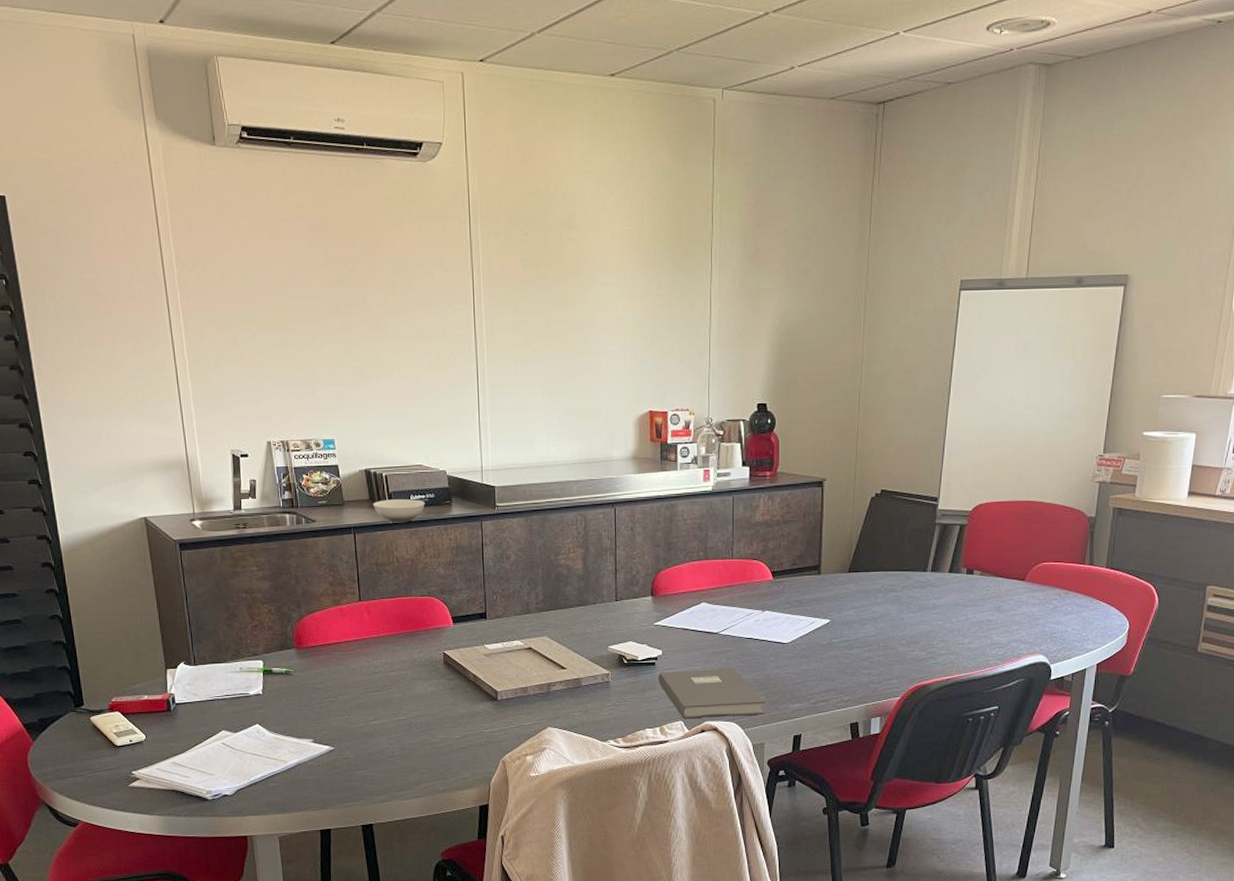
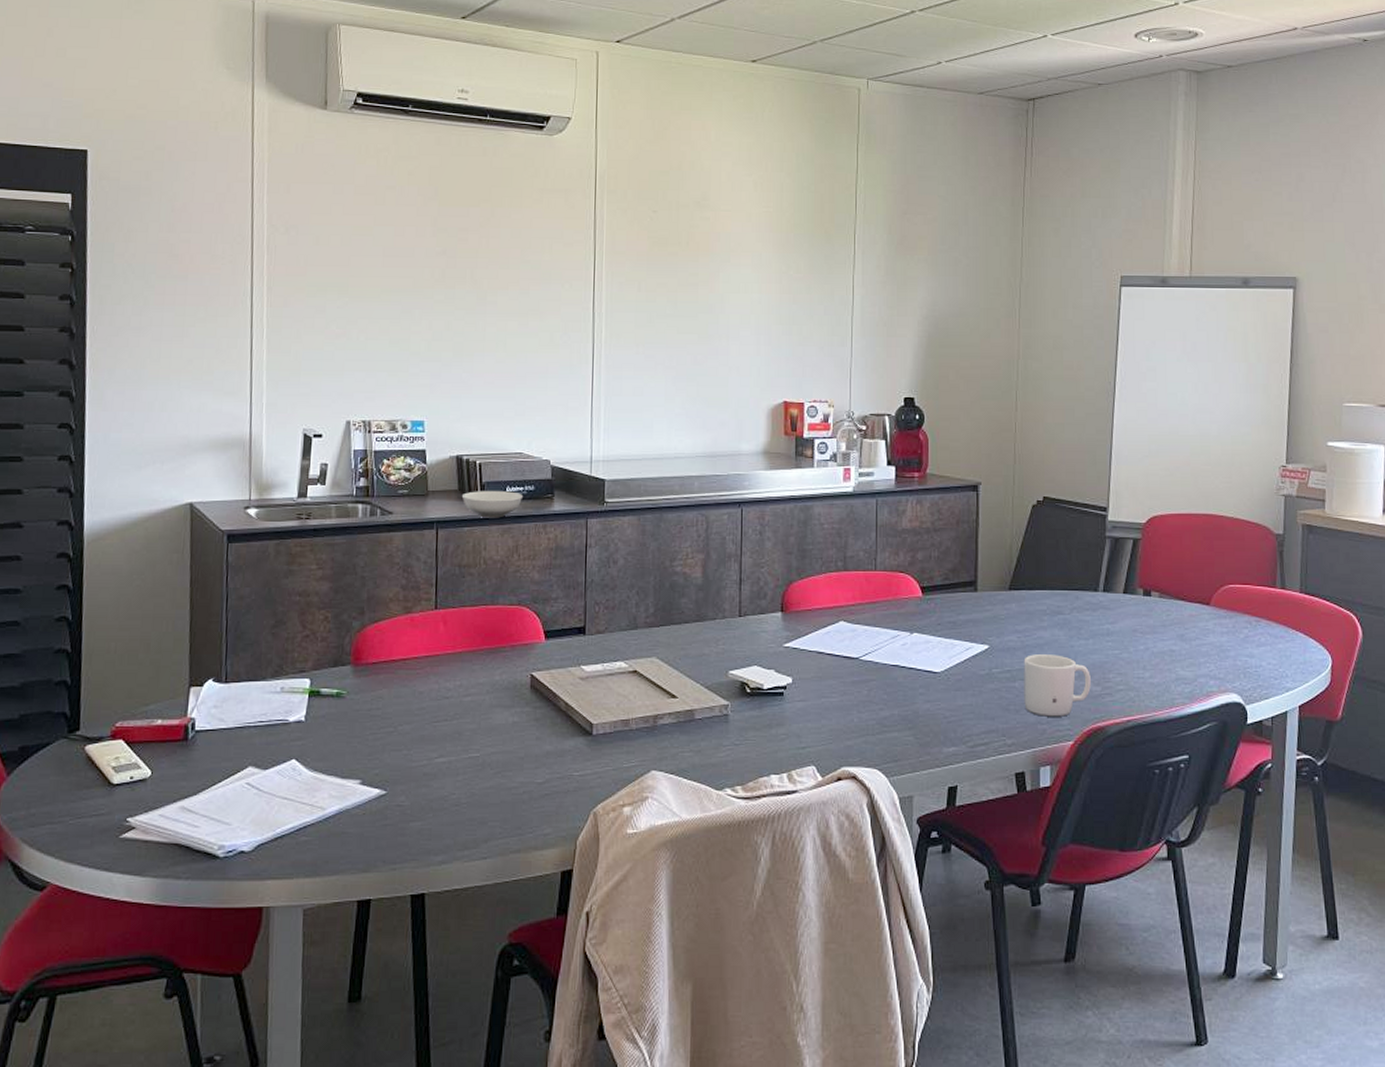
book: present [658,669,765,719] -> none [786,702,914,764]
mug: none [859,626,917,678] -> present [1023,654,1091,717]

